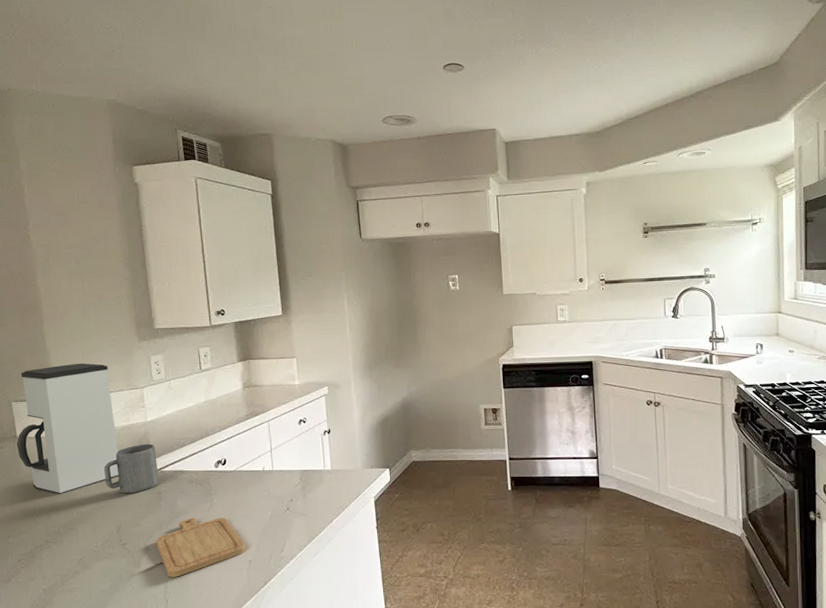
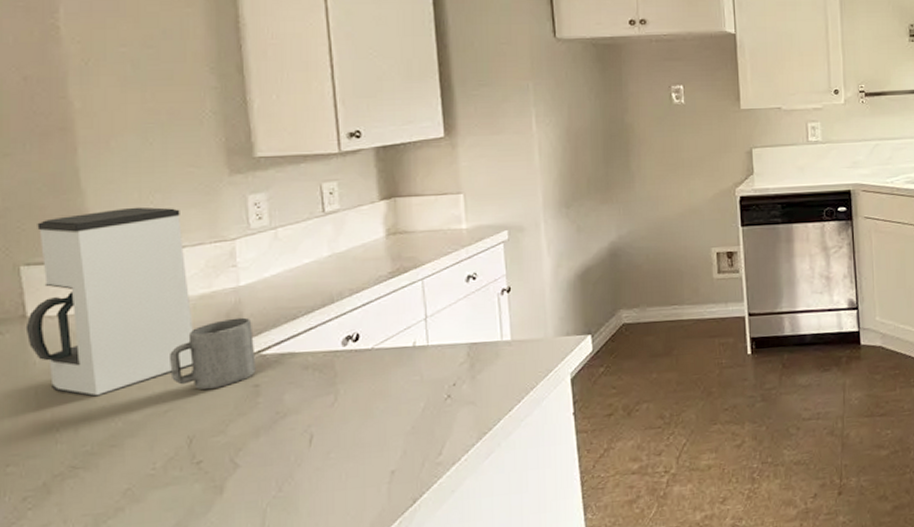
chopping board: present [156,518,246,577] -> none [249,415,387,505]

